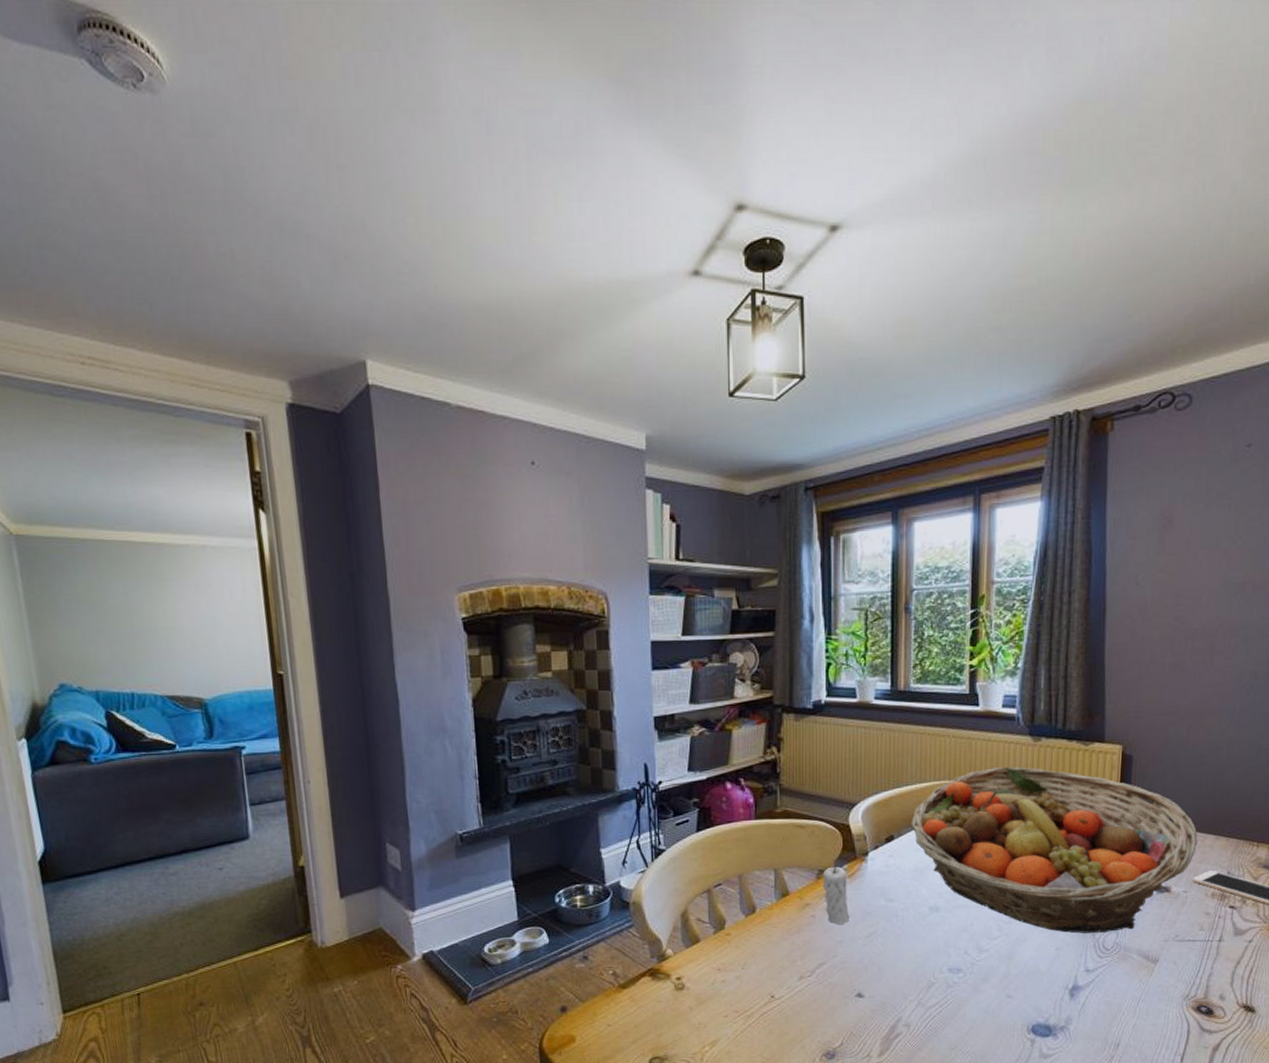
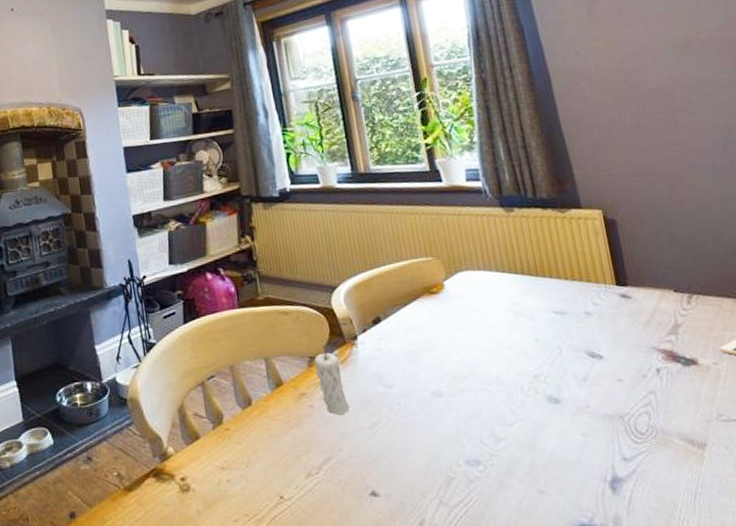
fruit basket: present [911,766,1198,933] -> none [395,239,715,416]

